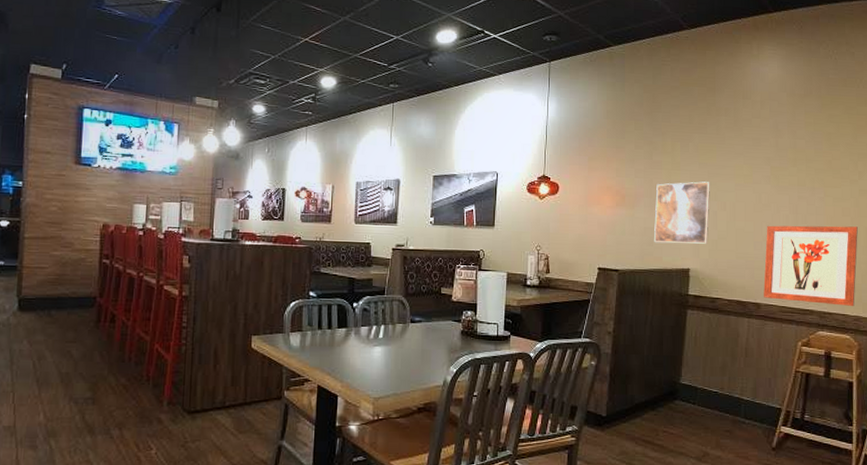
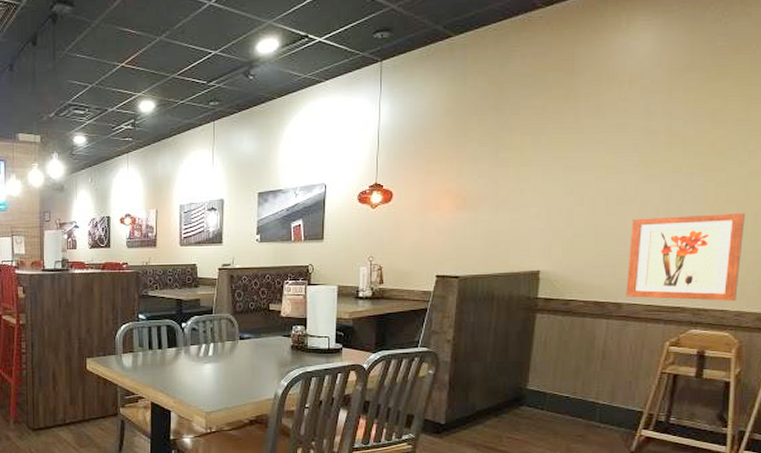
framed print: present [654,181,710,244] -> none [500,176,565,246]

